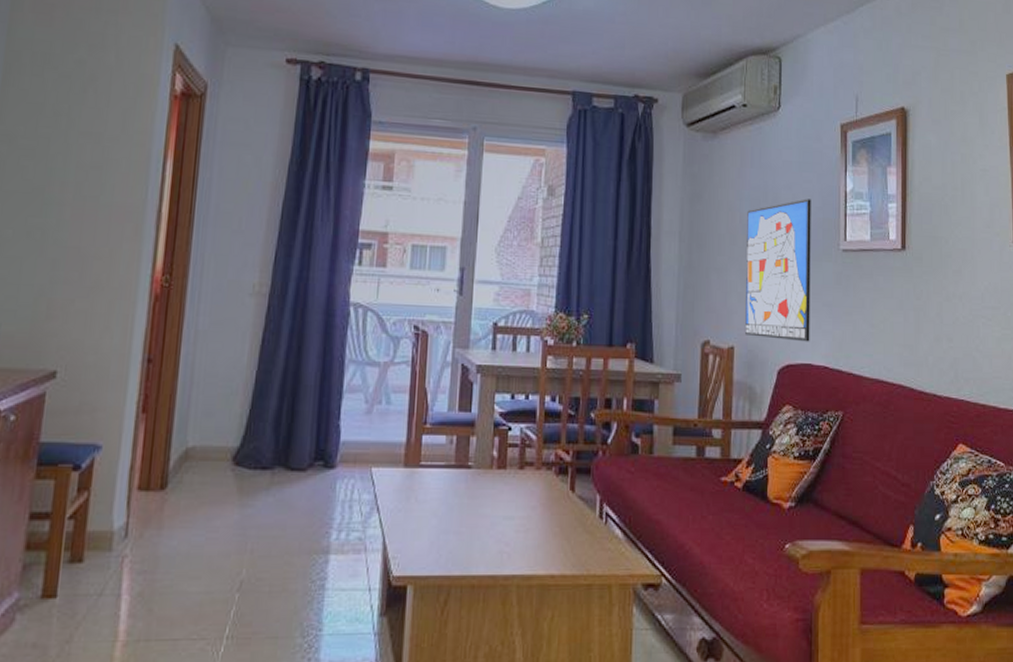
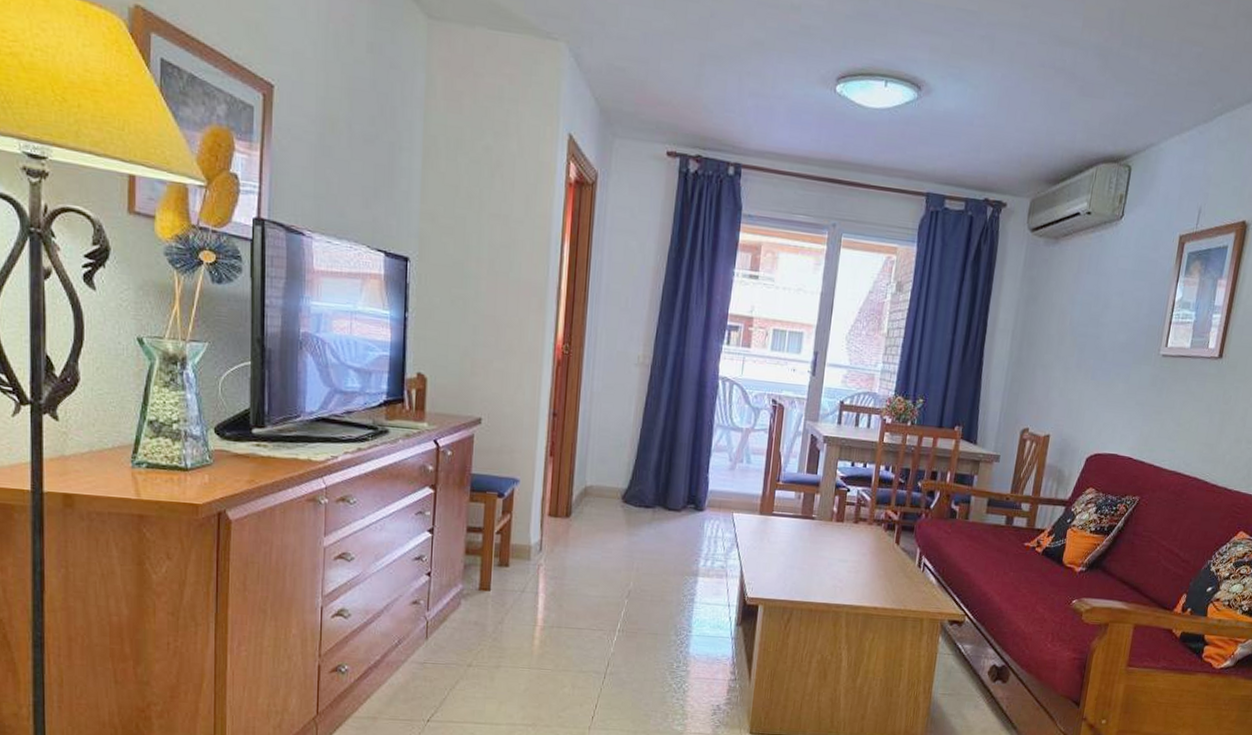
wall art: present [745,199,811,342] -> none [1061,305,1140,435]

